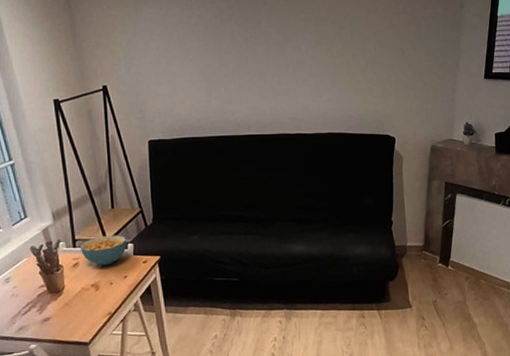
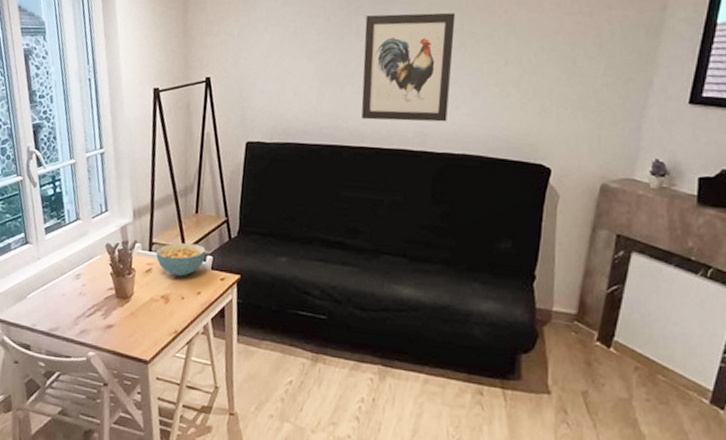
wall art: none [238,17,314,112] -> present [361,12,456,122]

